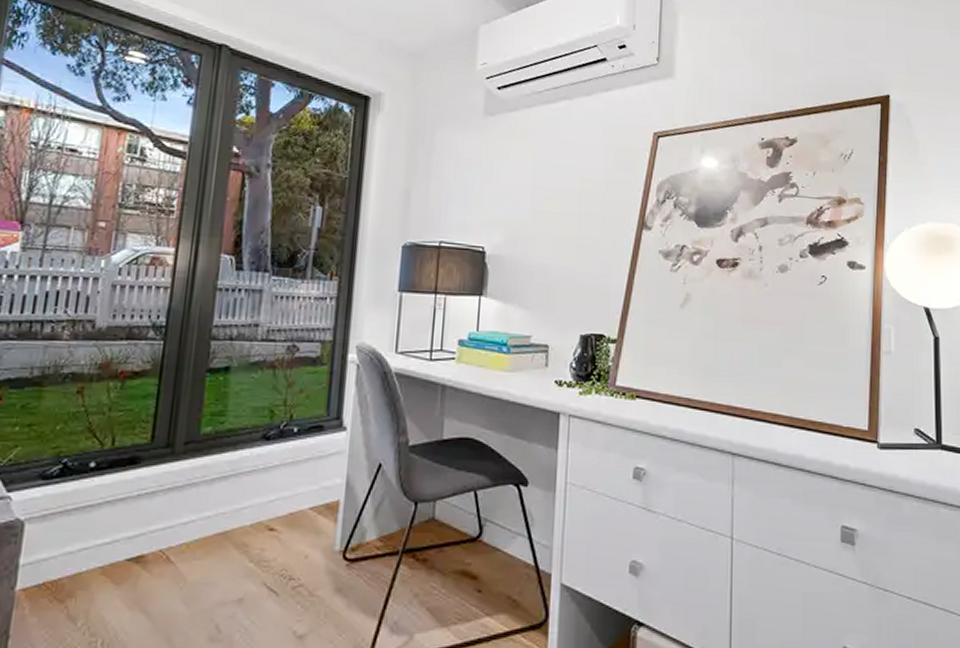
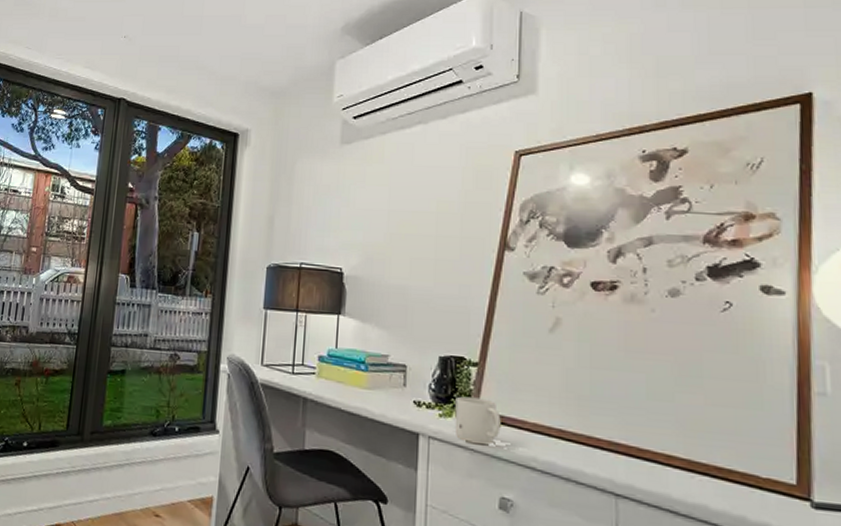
mug: none [594,373,636,419] -> present [454,396,501,445]

